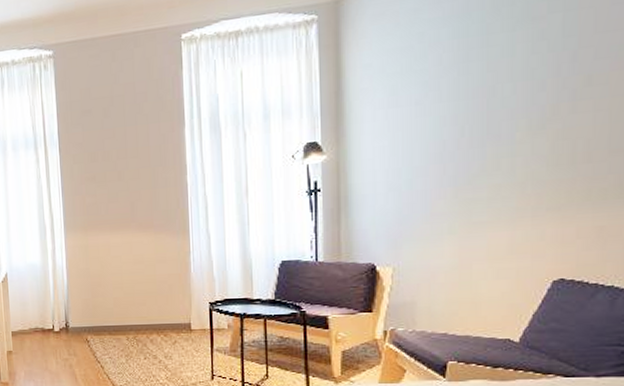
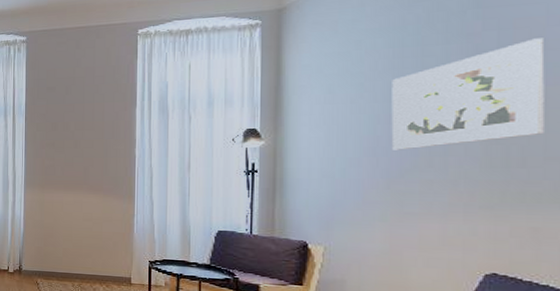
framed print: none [457,18,610,155] -> present [391,38,545,150]

